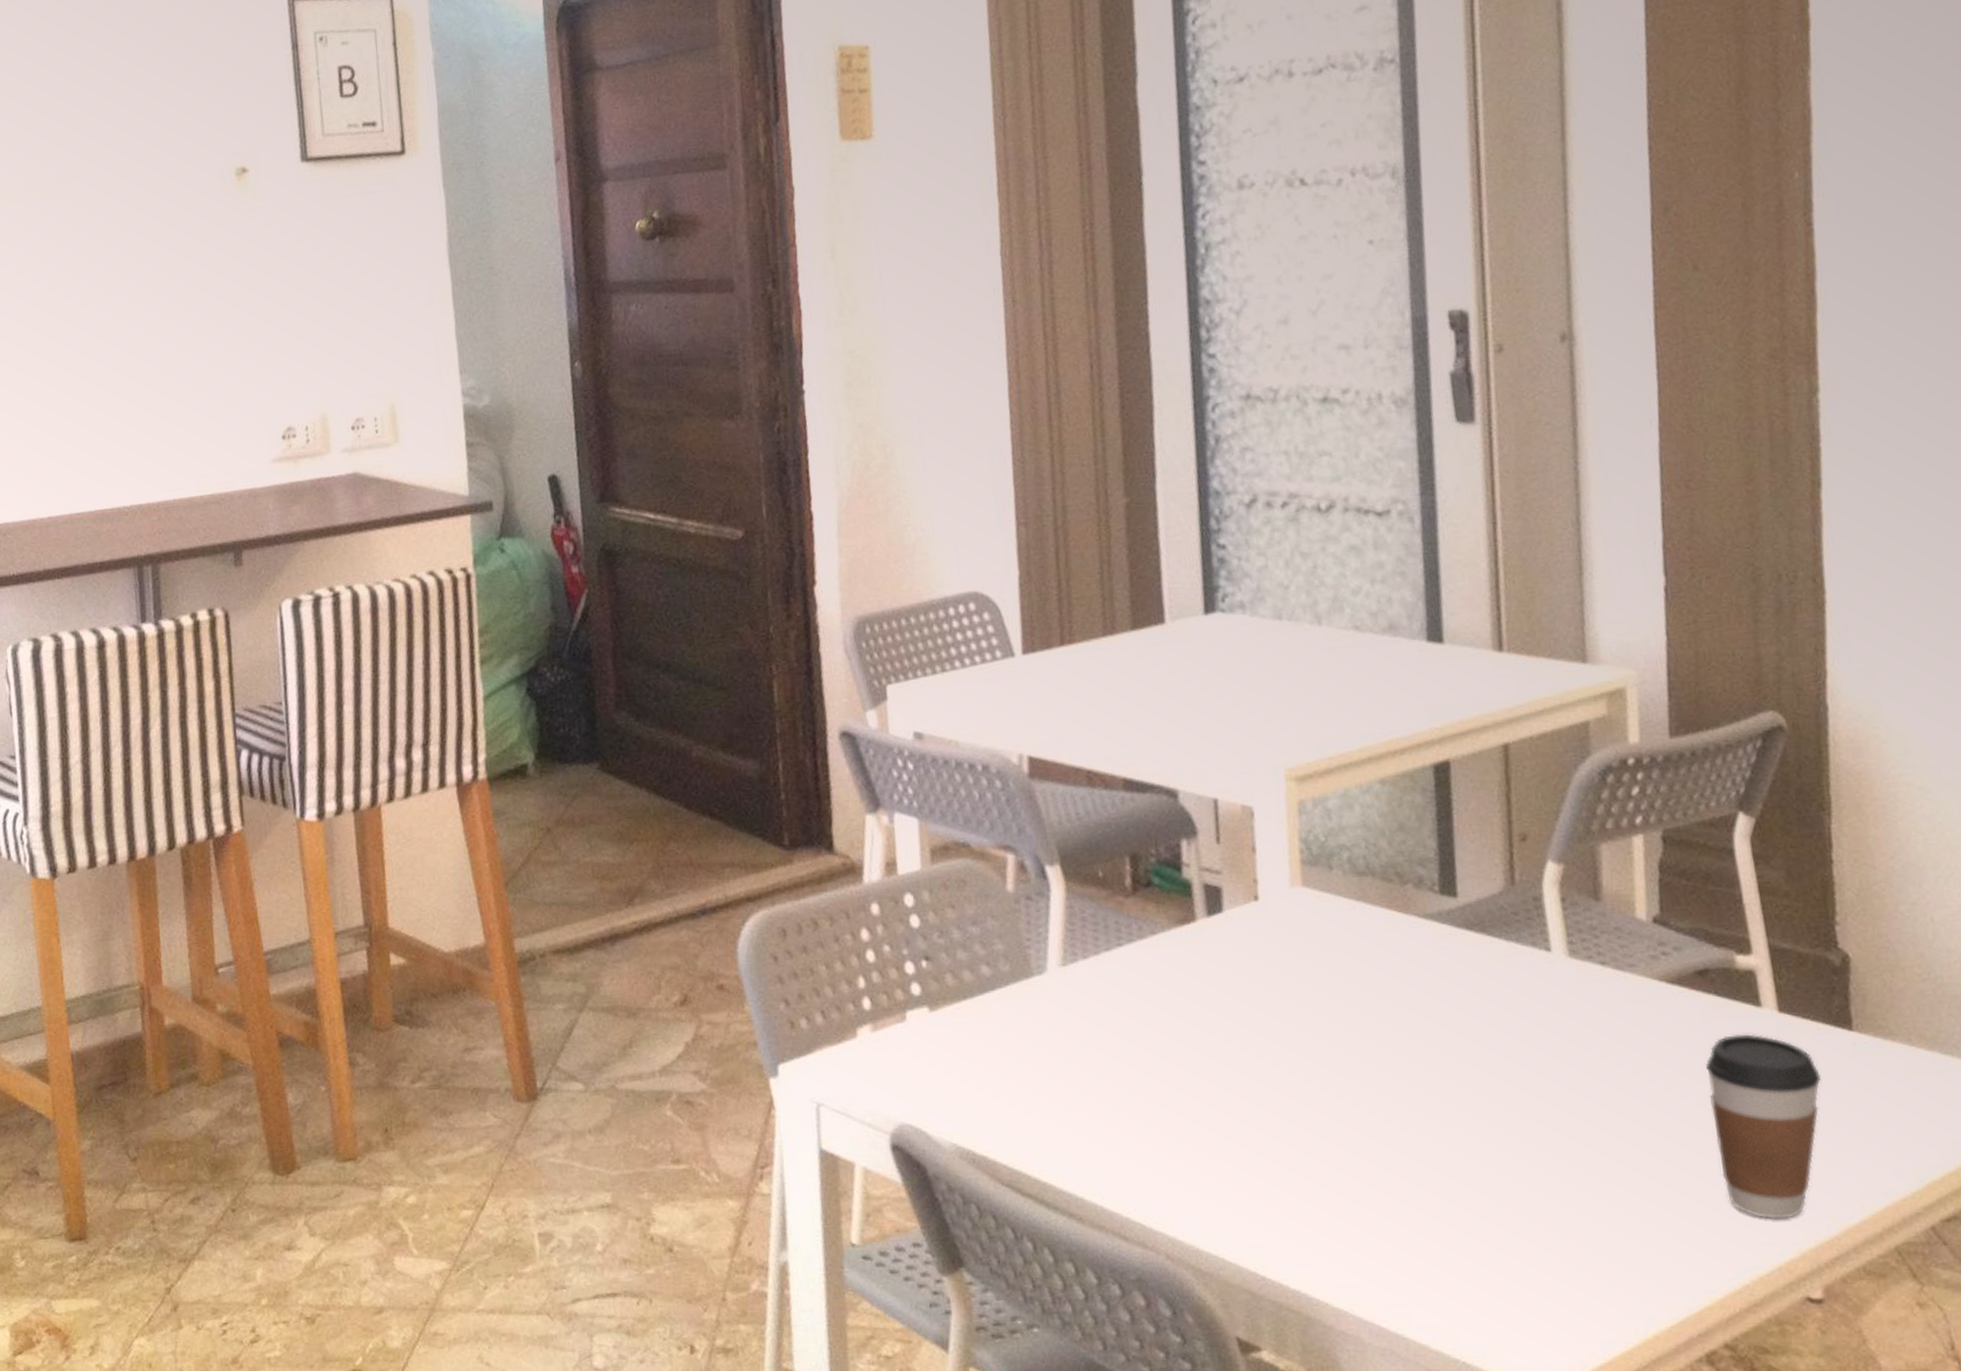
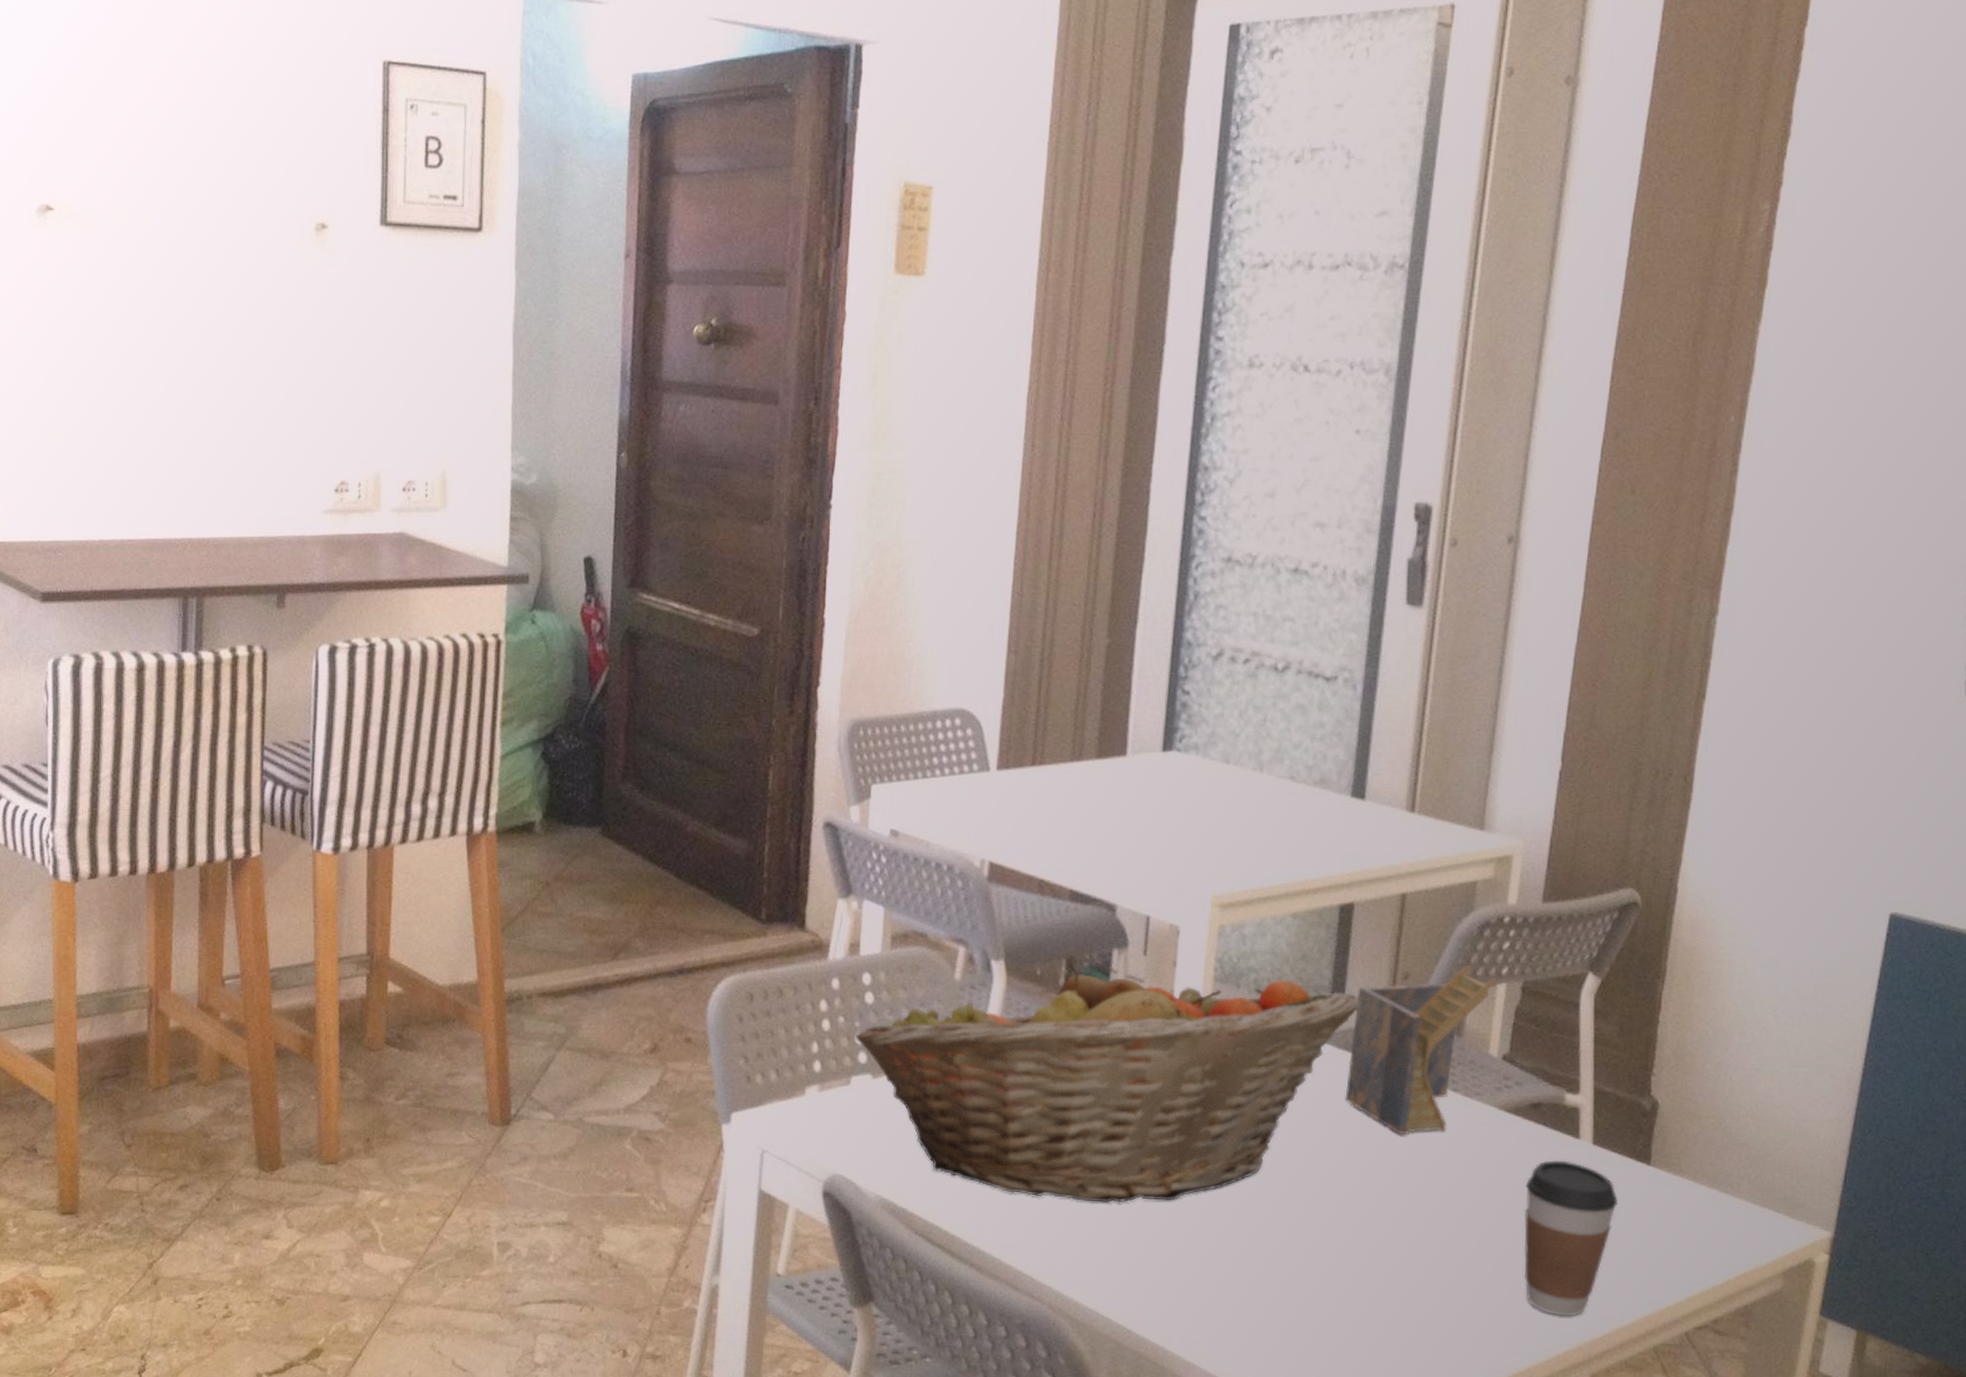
fruit basket: none [904,855,1477,1131] -> present [855,962,1361,1203]
napkin holder: none [1470,819,1632,1021] -> present [1345,966,1498,1135]

